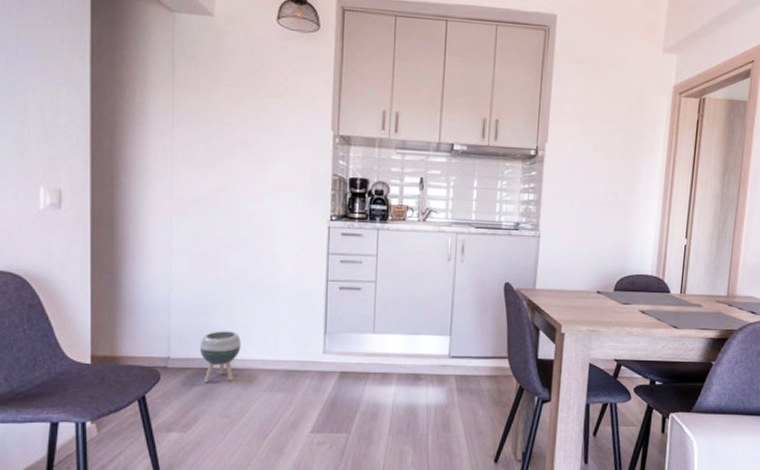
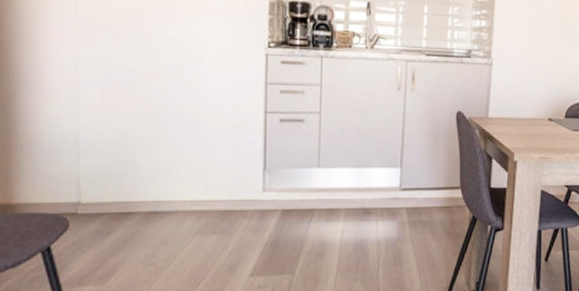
planter: present [199,331,241,383] -> none [116,170,167,229]

